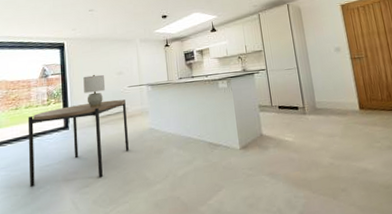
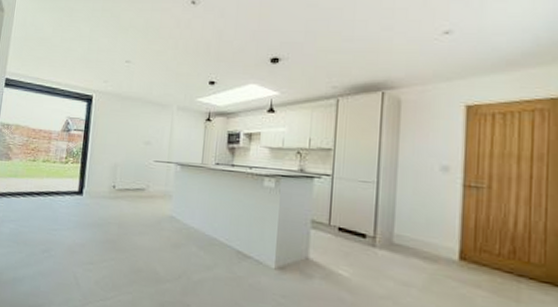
dining table: present [27,99,130,187] -> none [34,169,148,257]
lamp: present [83,74,106,108] -> none [105,138,130,178]

